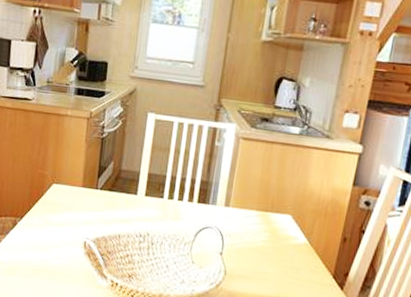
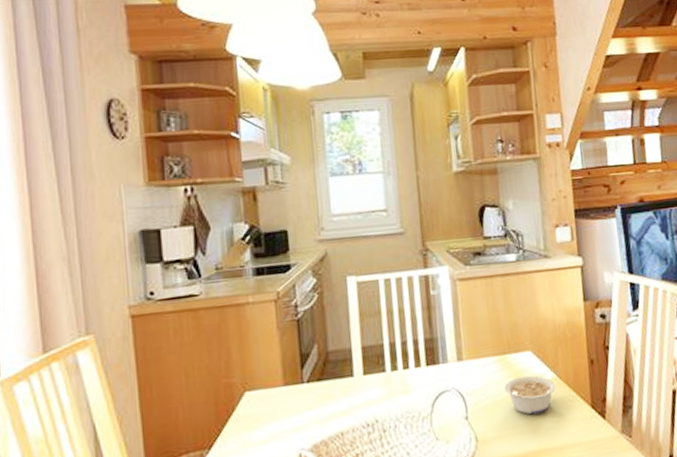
legume: none [259,233,305,269] -> present [505,375,556,415]

